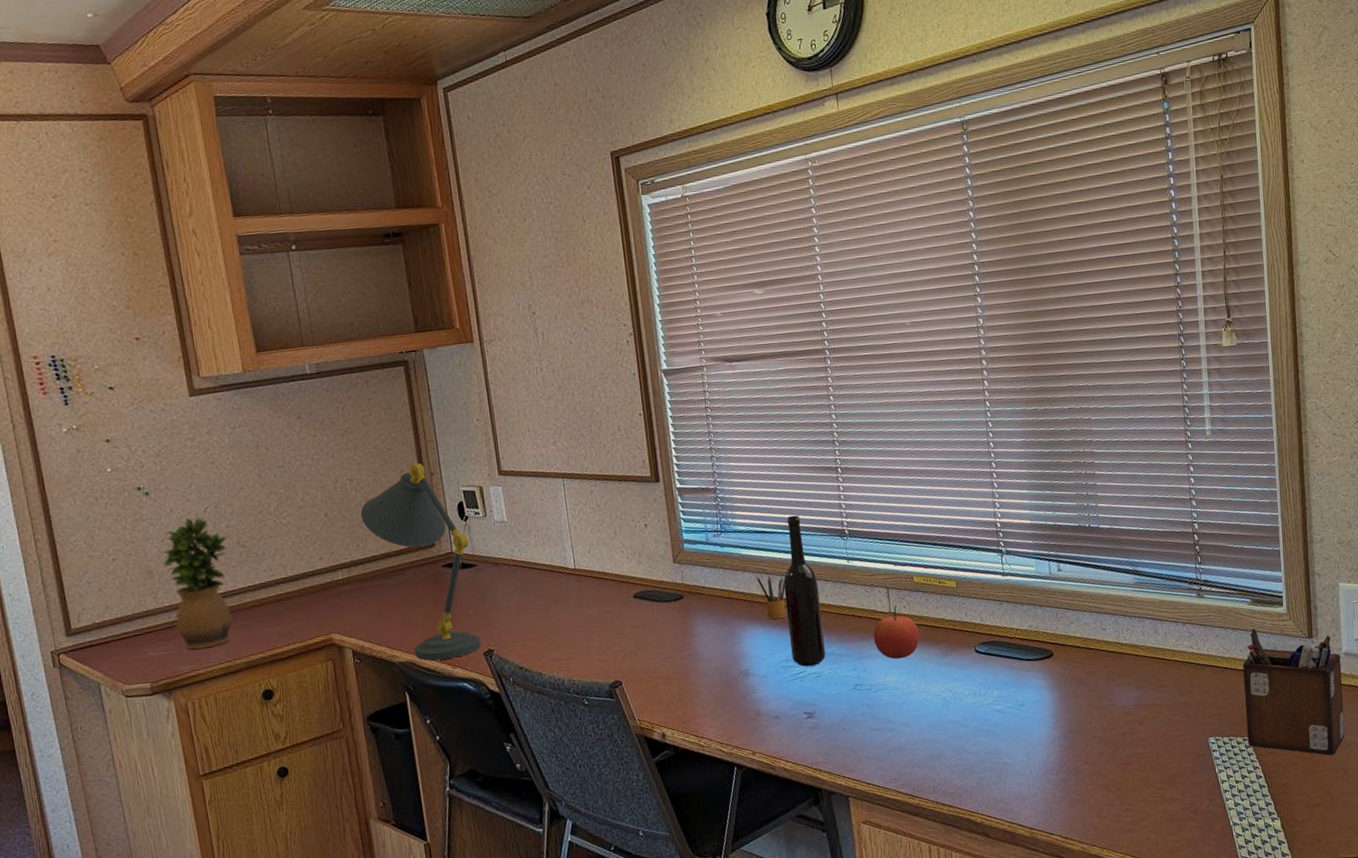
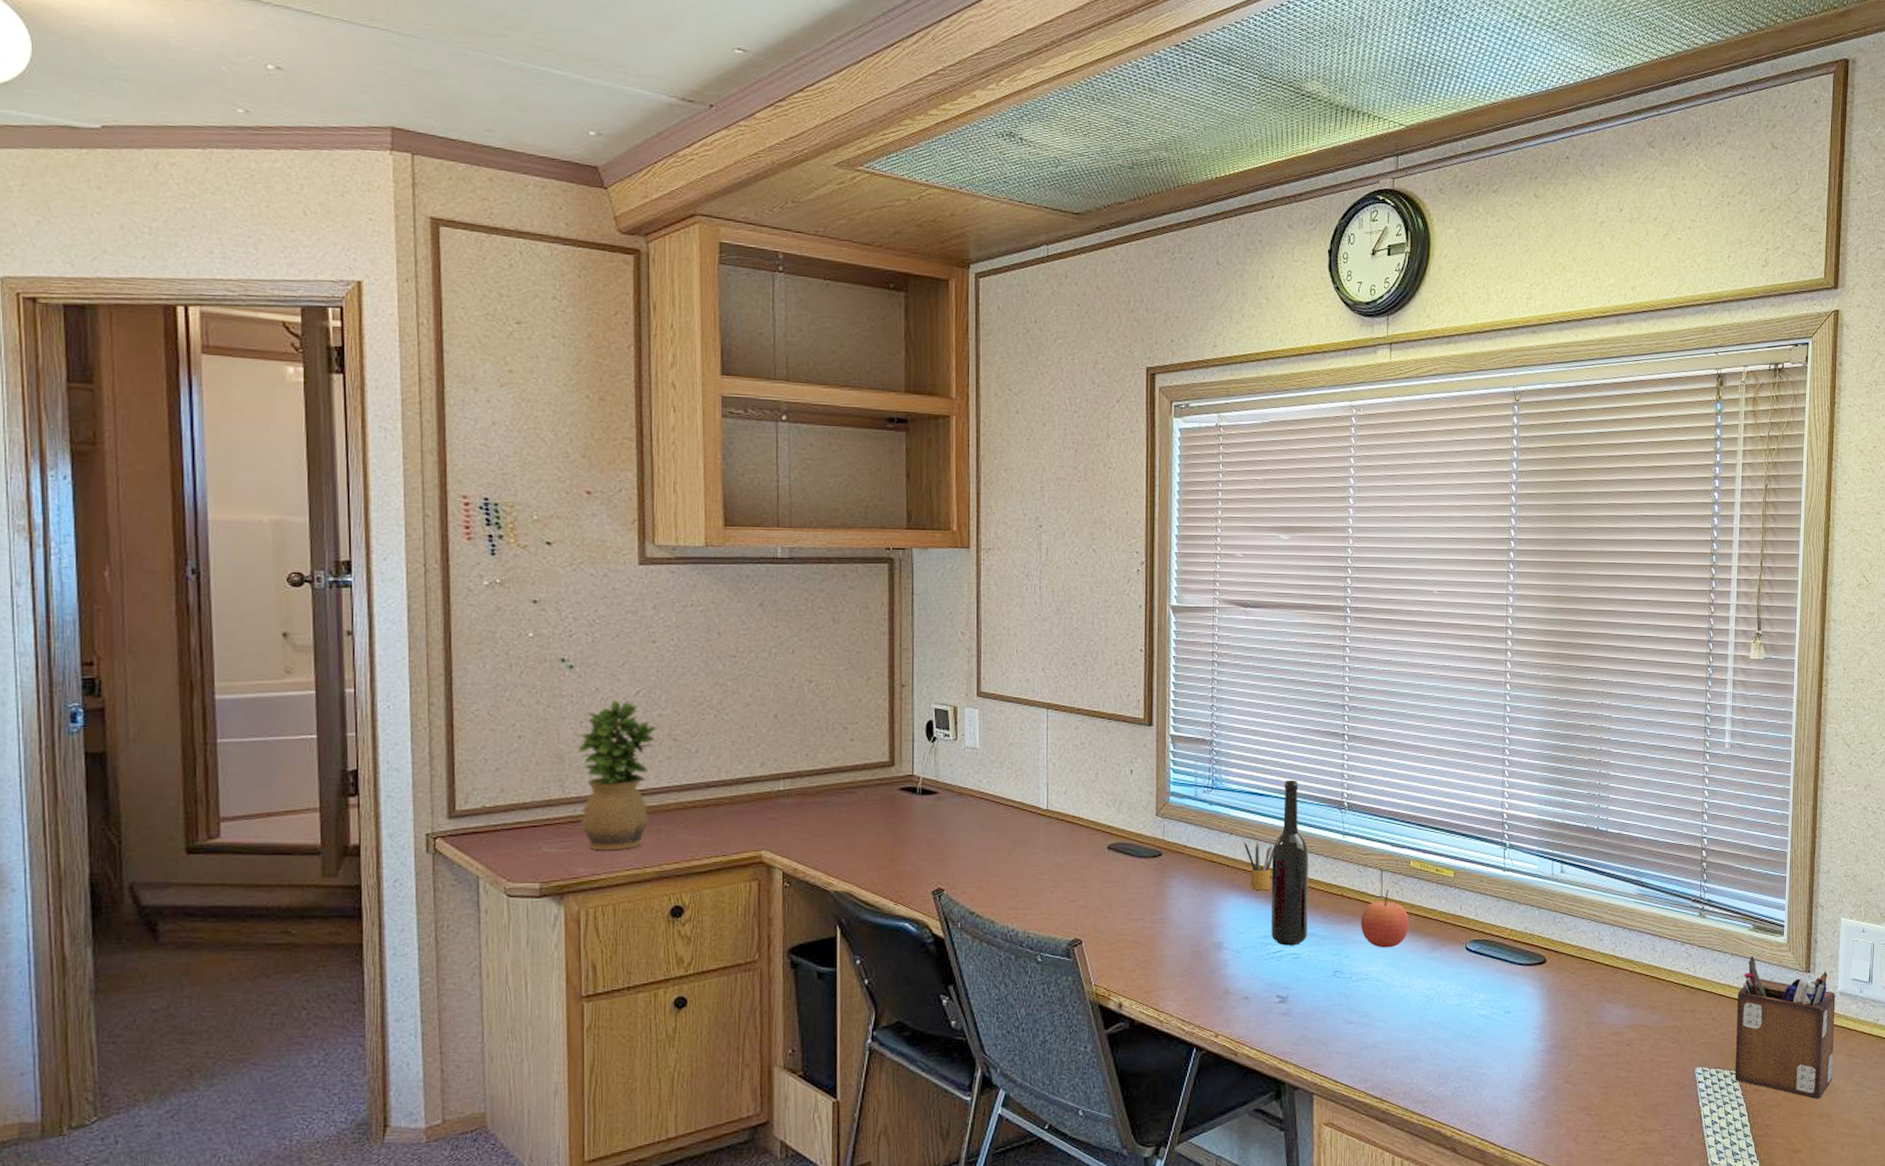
desk lamp: present [360,463,481,661] -> none [815,671,934,894]

